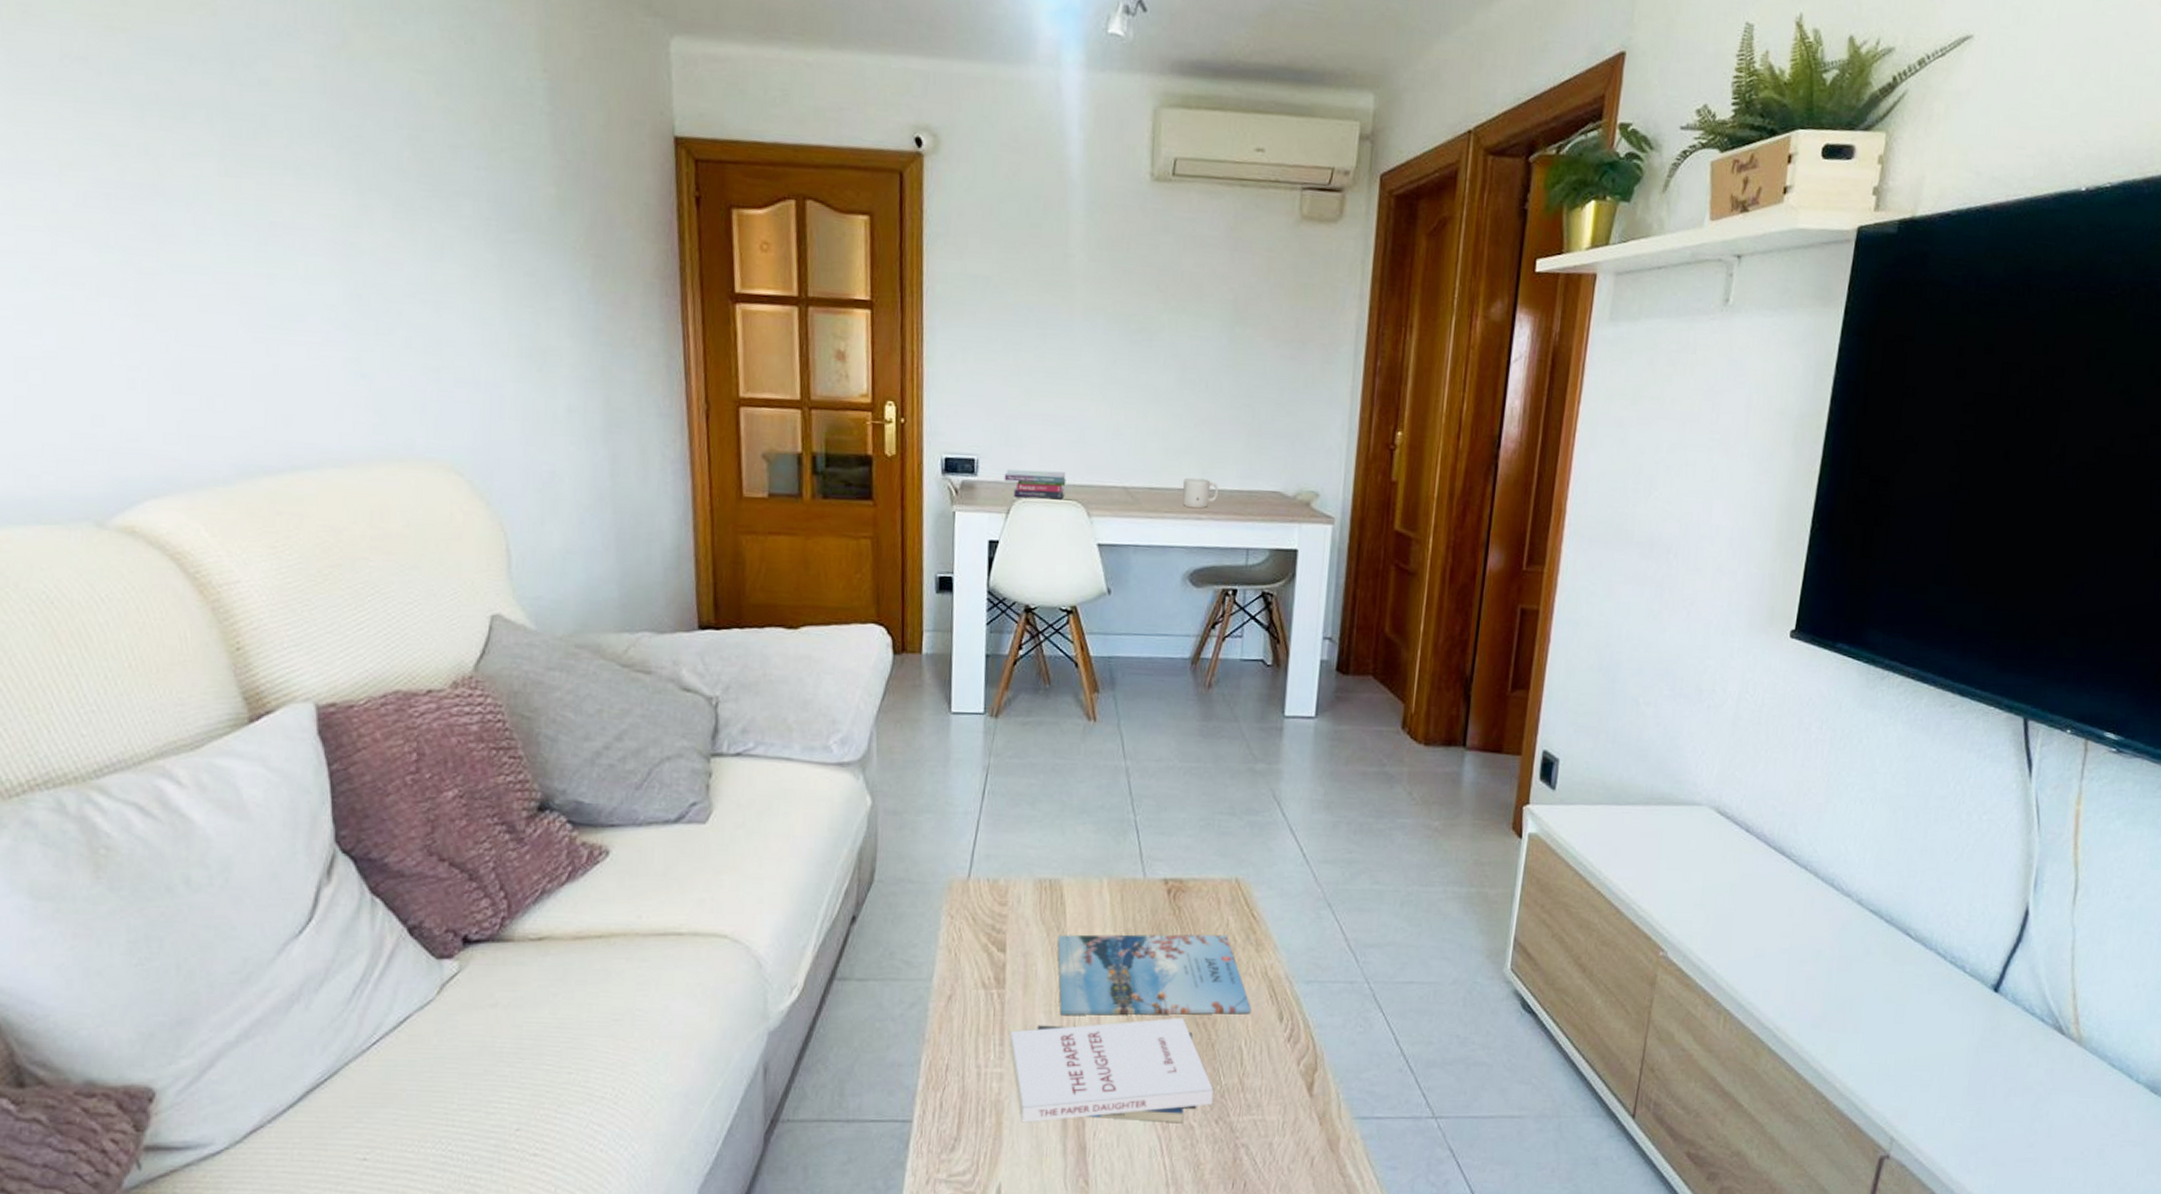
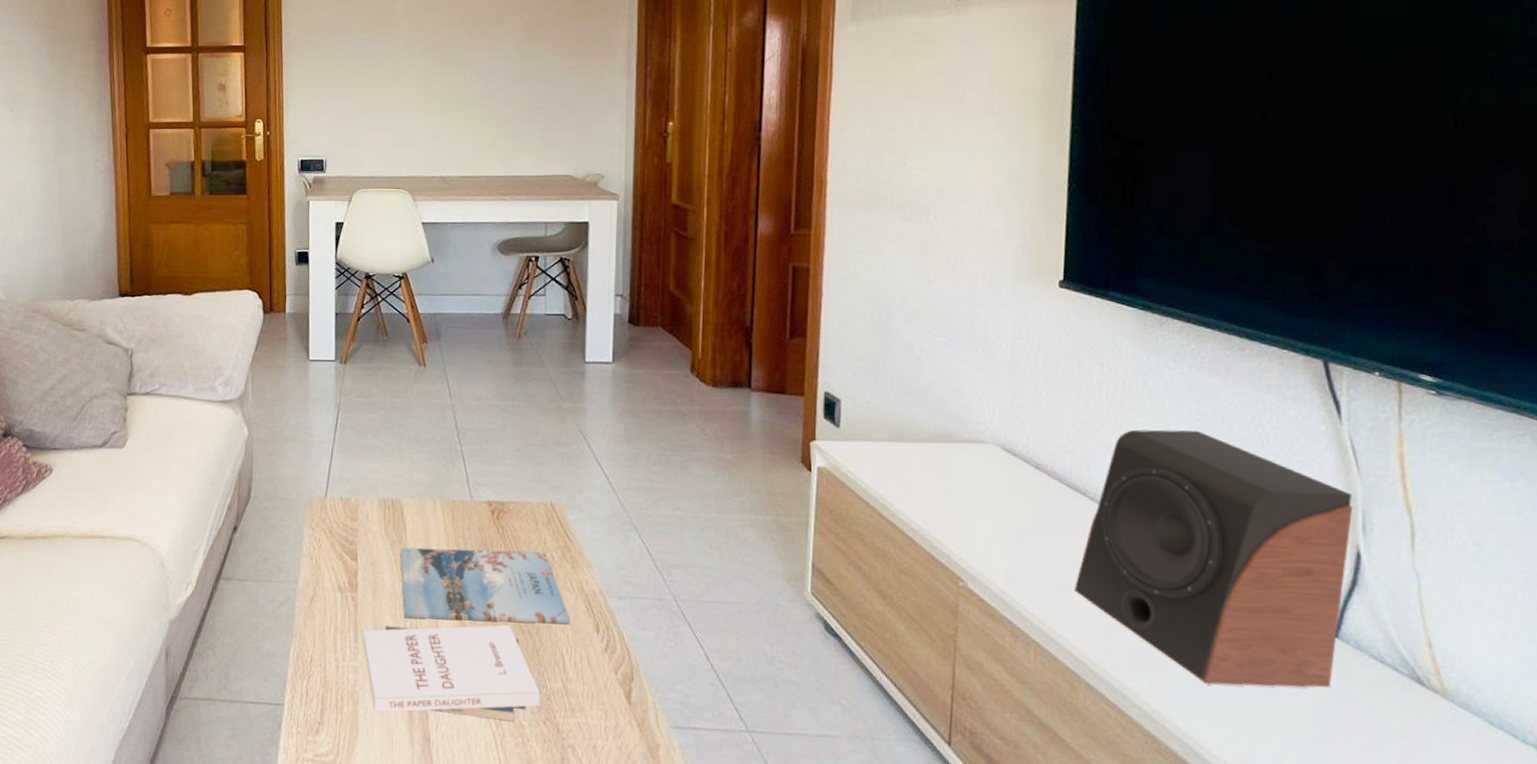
books: present [1004,469,1066,500] -> none [346,166,395,189]
mug: present [1182,477,1219,509] -> none [489,167,520,192]
speaker: none [1769,789,2029,1043] -> present [1075,429,1353,688]

